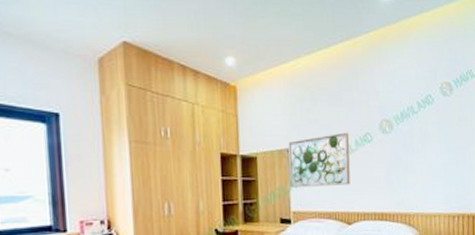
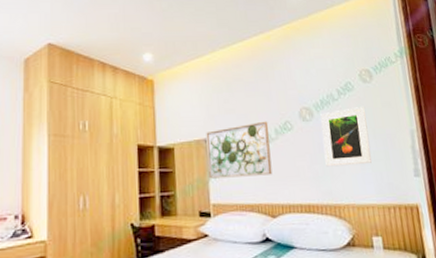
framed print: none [399,120,444,178] -> present [320,107,372,167]

